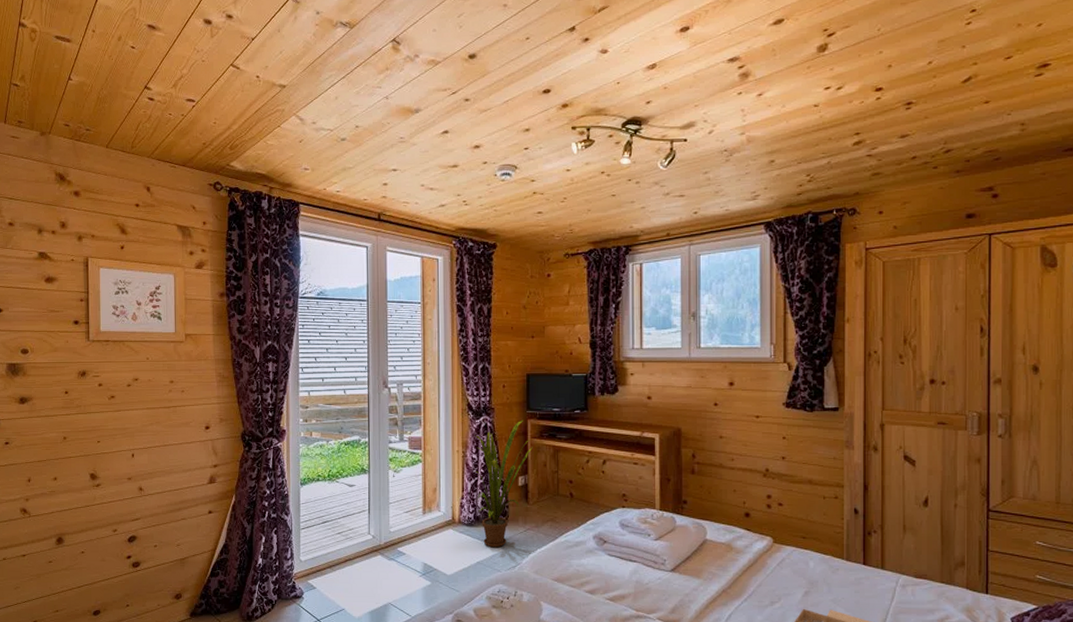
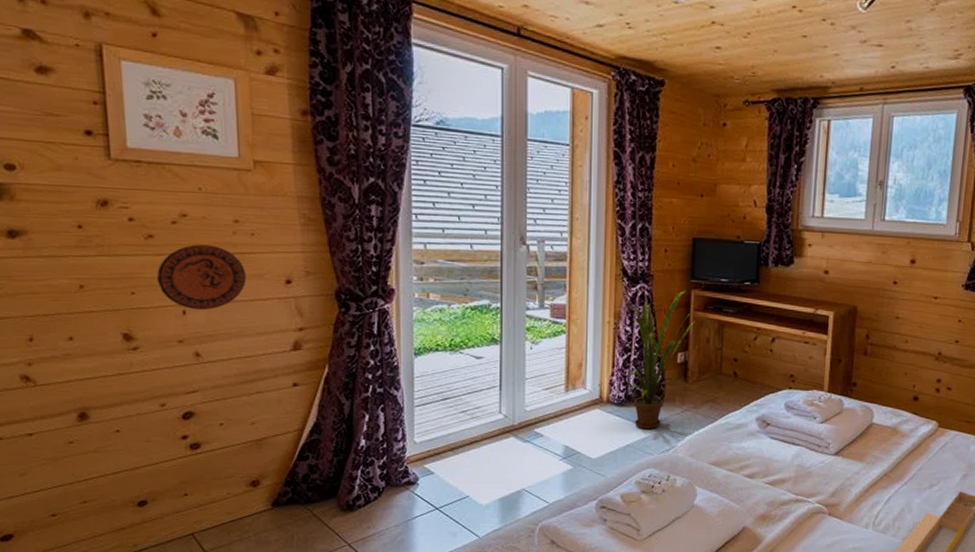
decorative plate: none [116,402,177,453] -> present [157,244,246,311]

